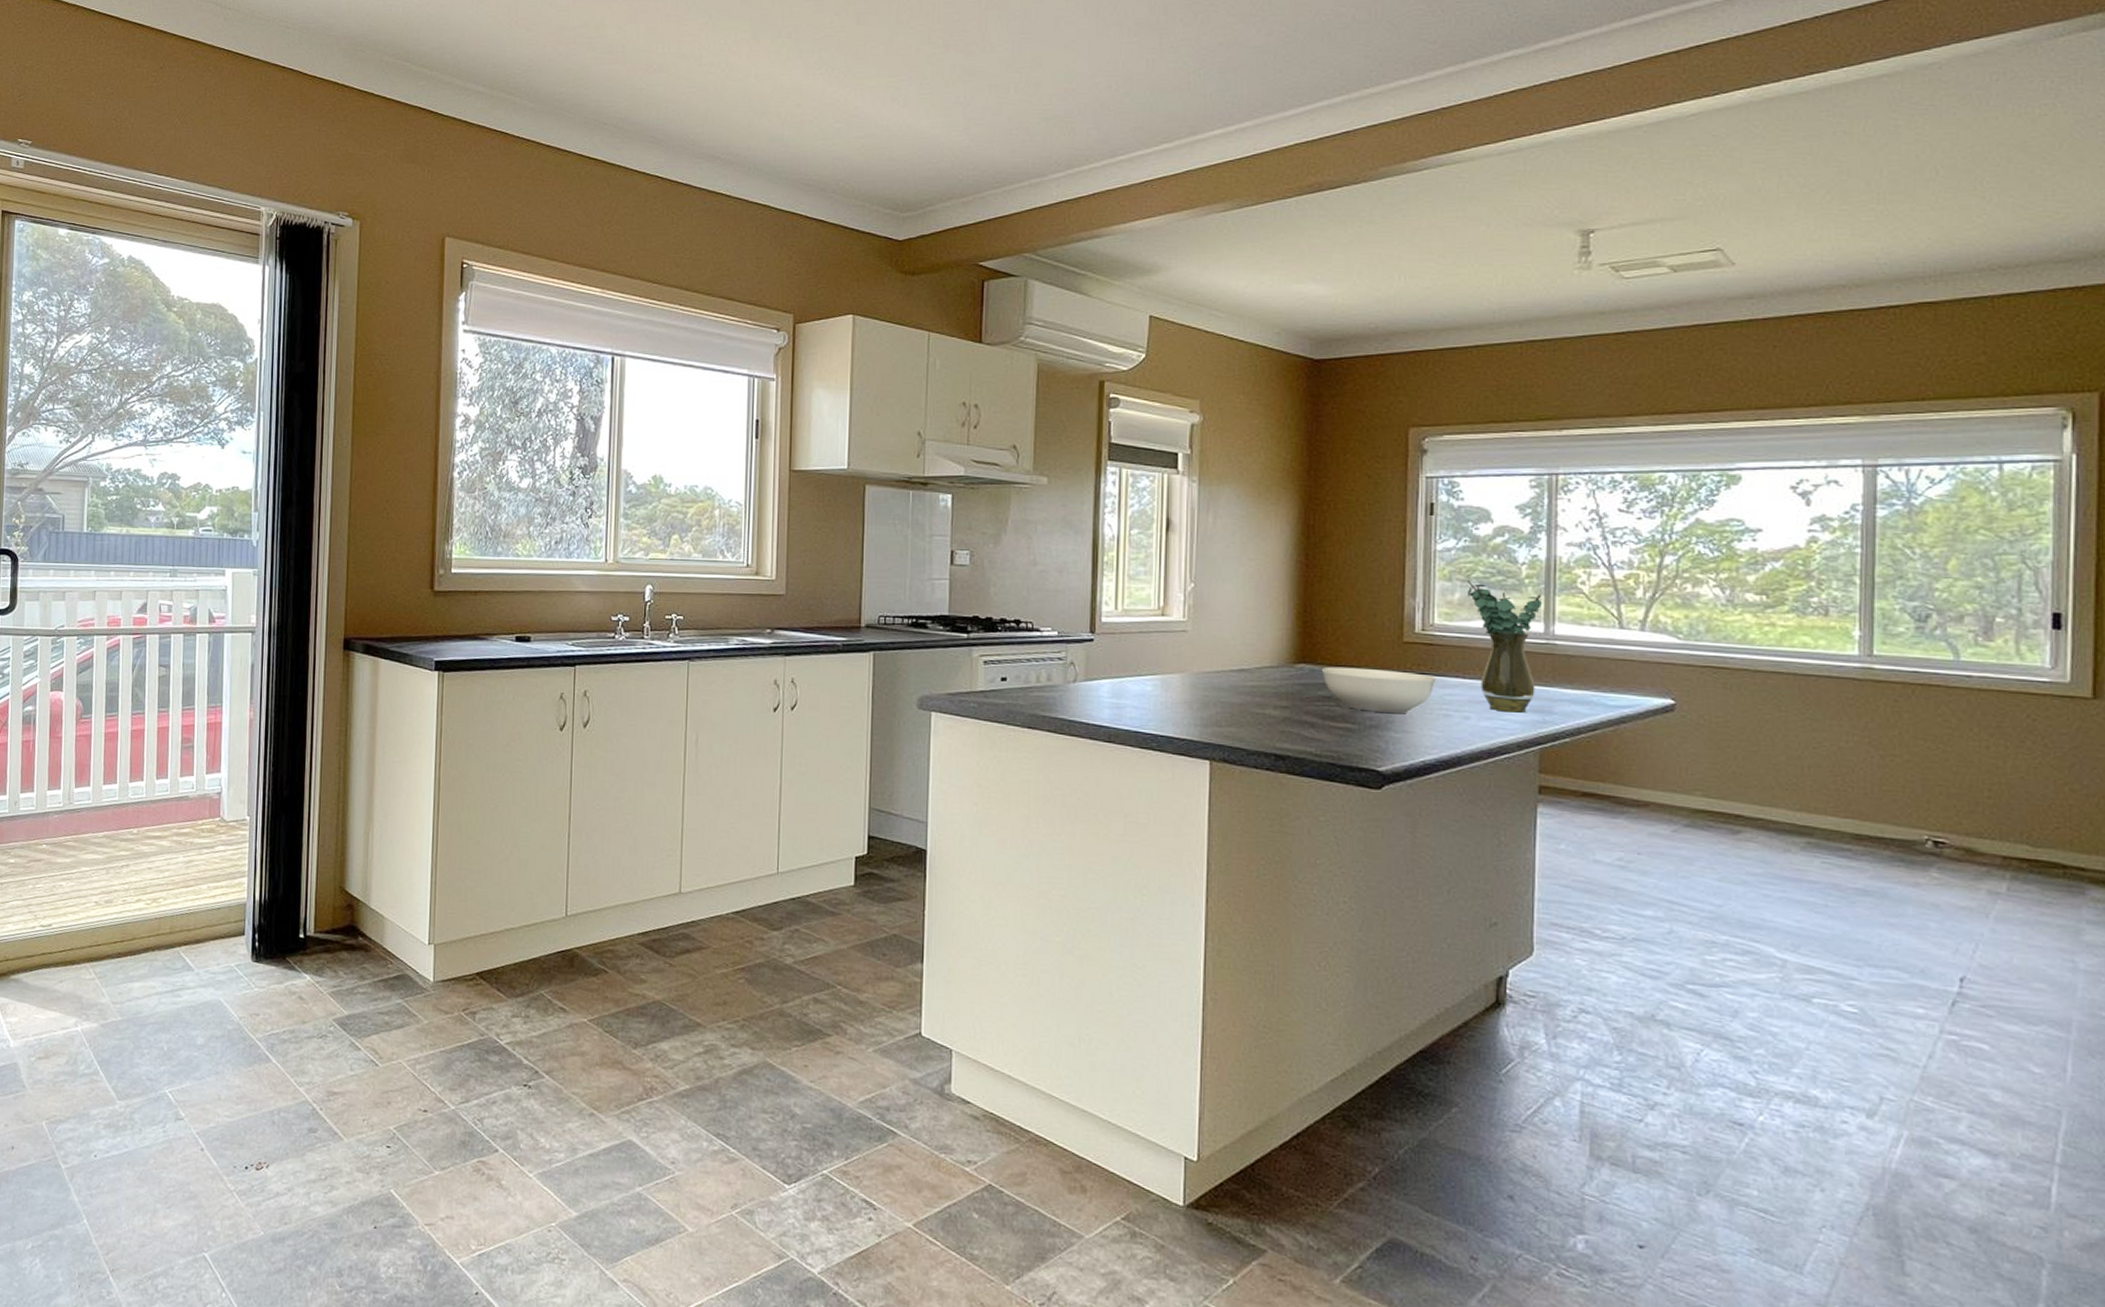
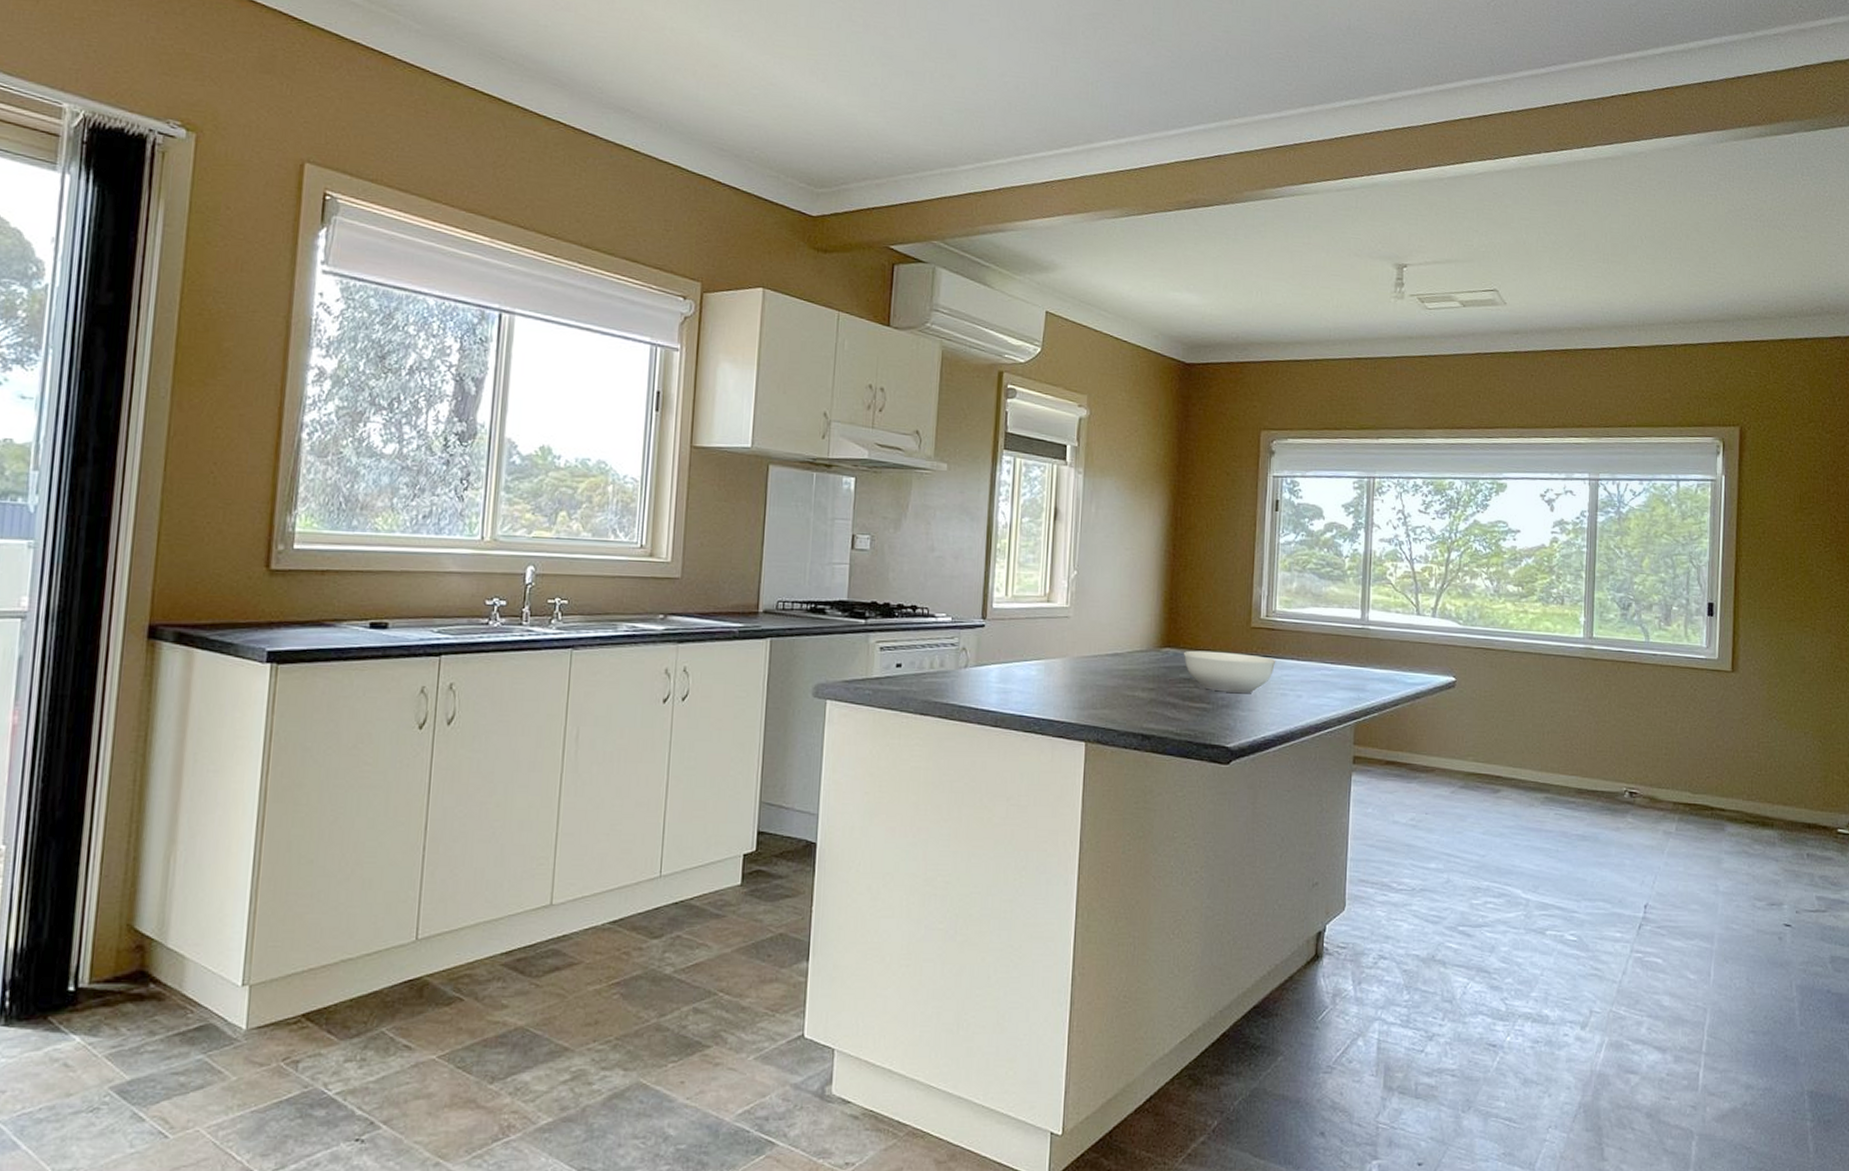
vase: present [1466,580,1542,713] -> none [1302,571,1360,691]

